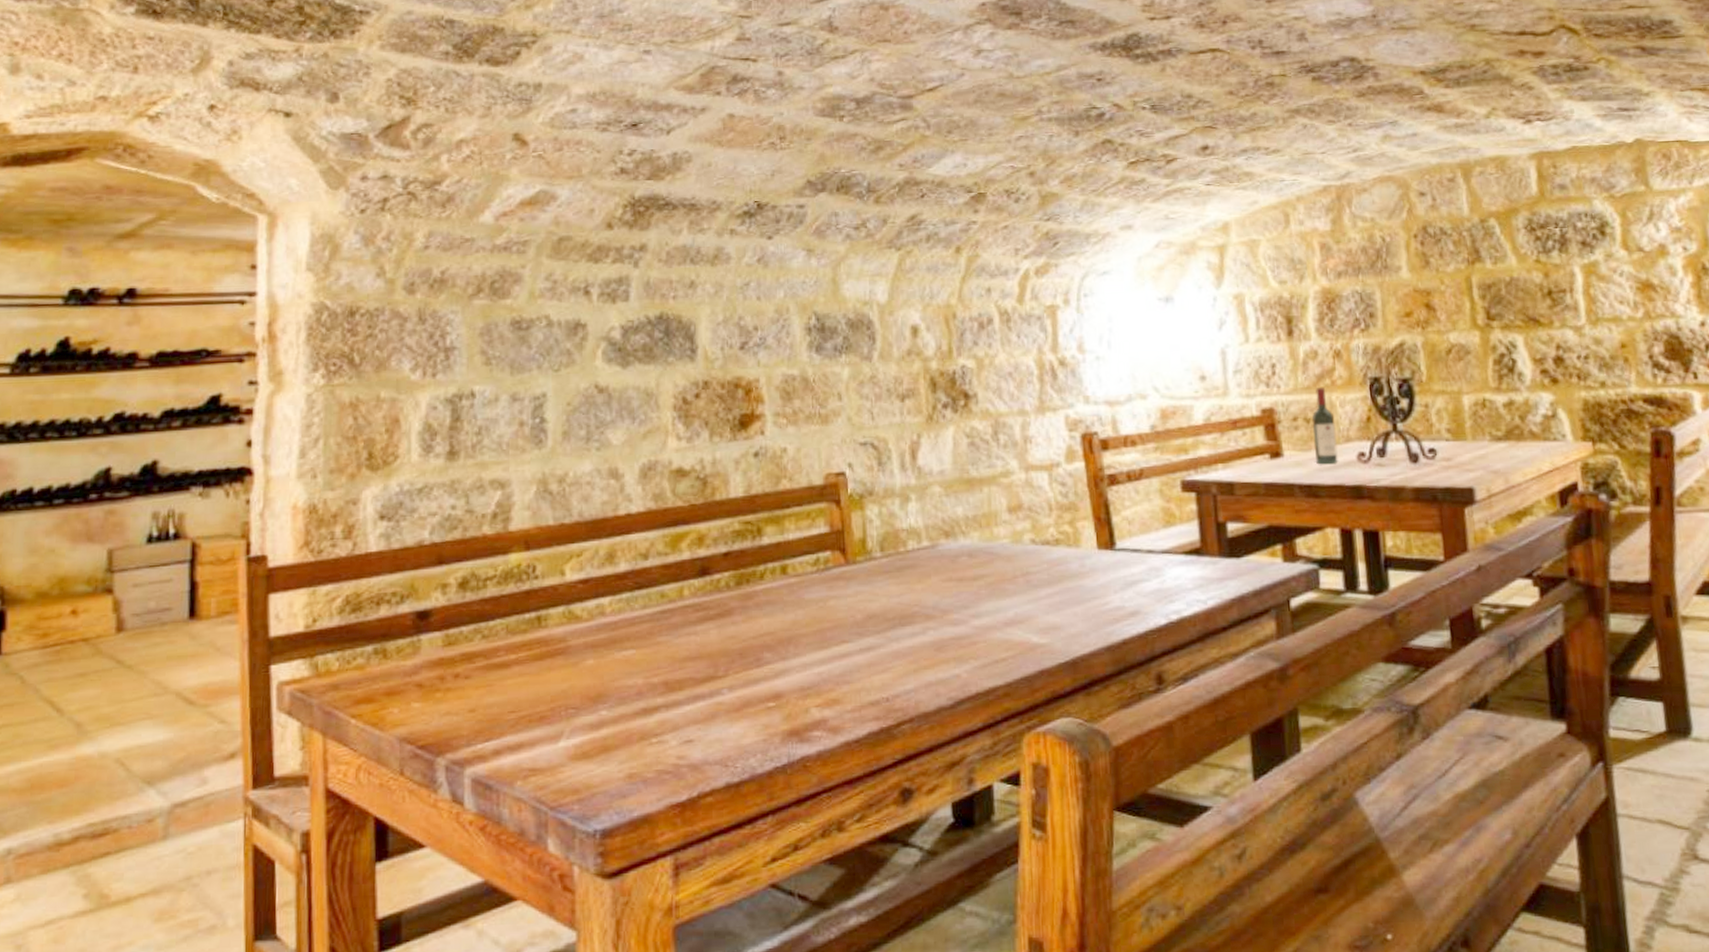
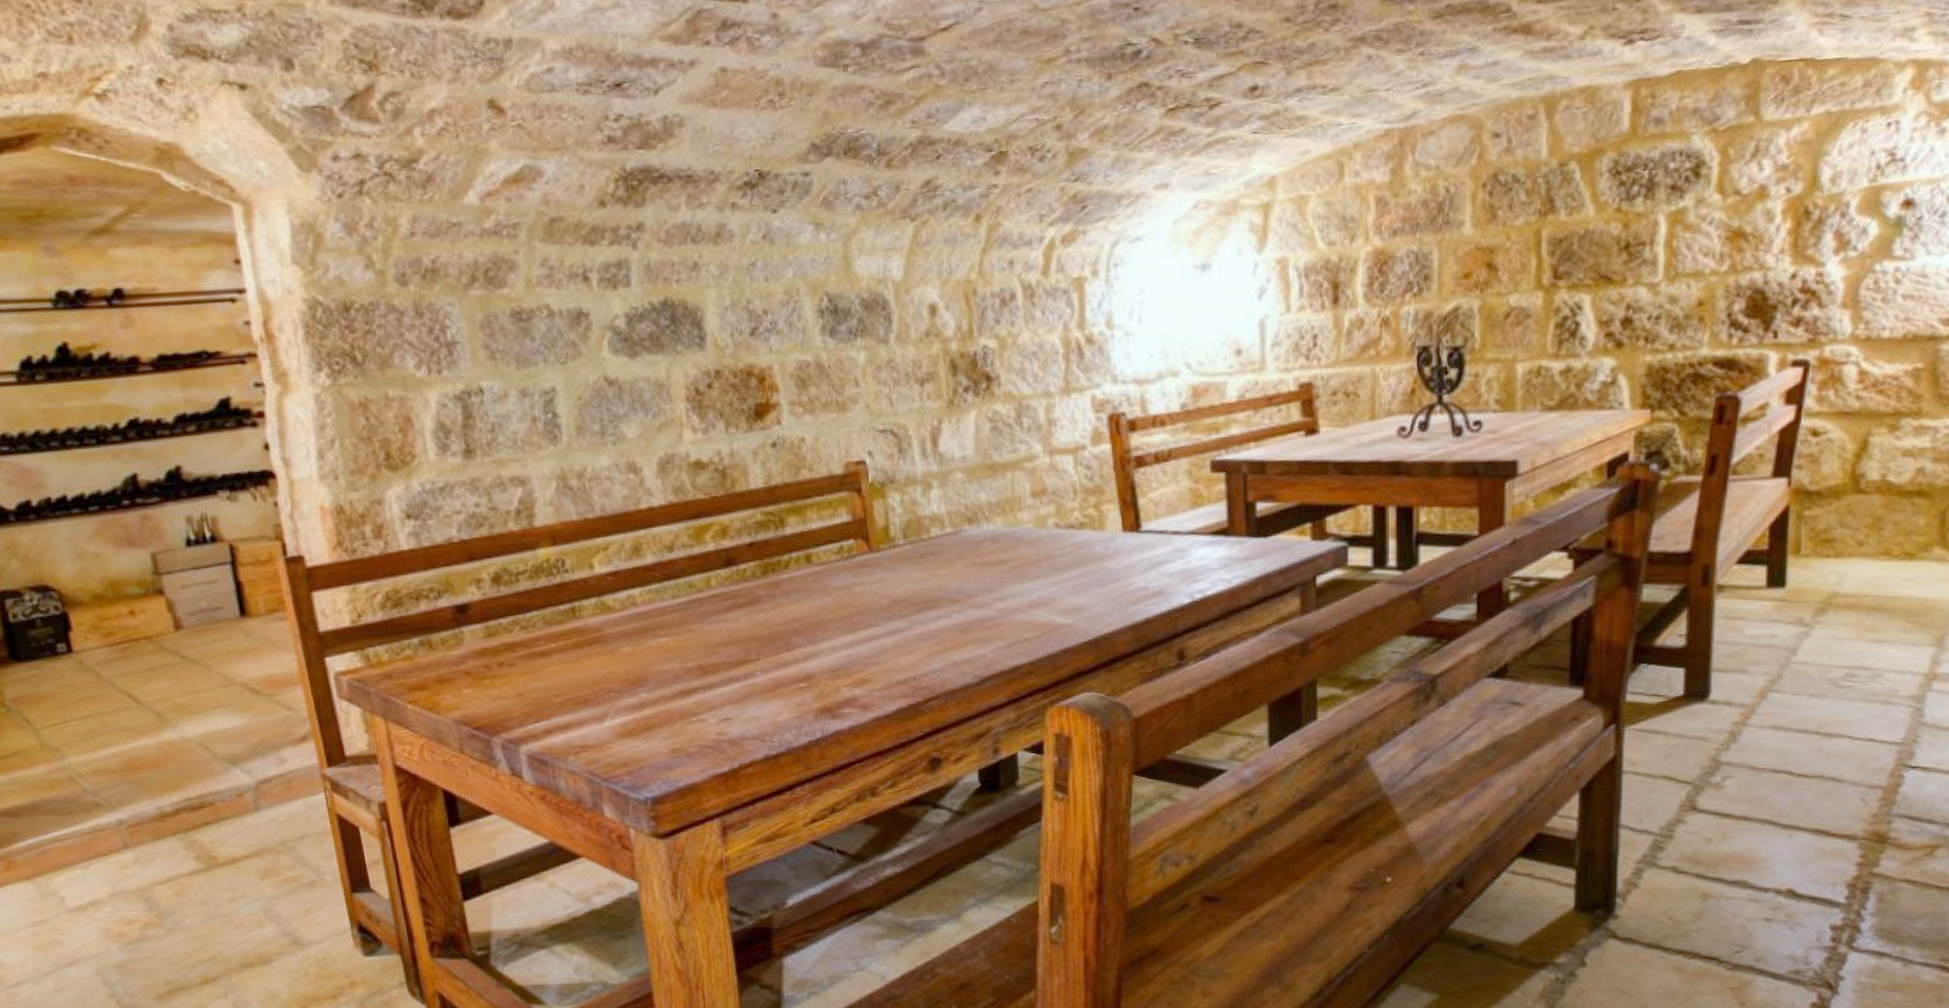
wine bottle: present [1311,388,1338,466] -> none [1352,359,1377,442]

